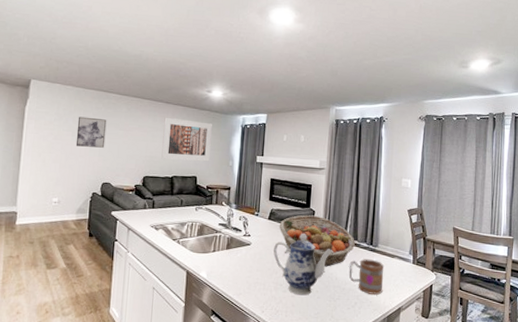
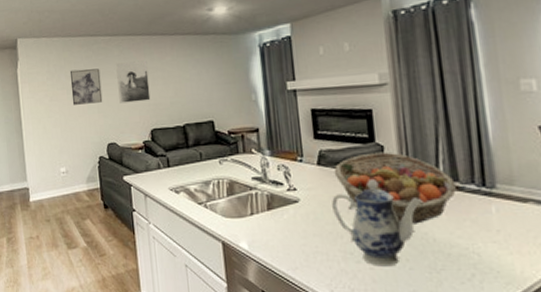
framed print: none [120,117,150,153] -> present [116,60,151,104]
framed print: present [161,117,212,162] -> none [162,49,226,106]
mug: present [349,259,385,295] -> none [452,207,517,261]

